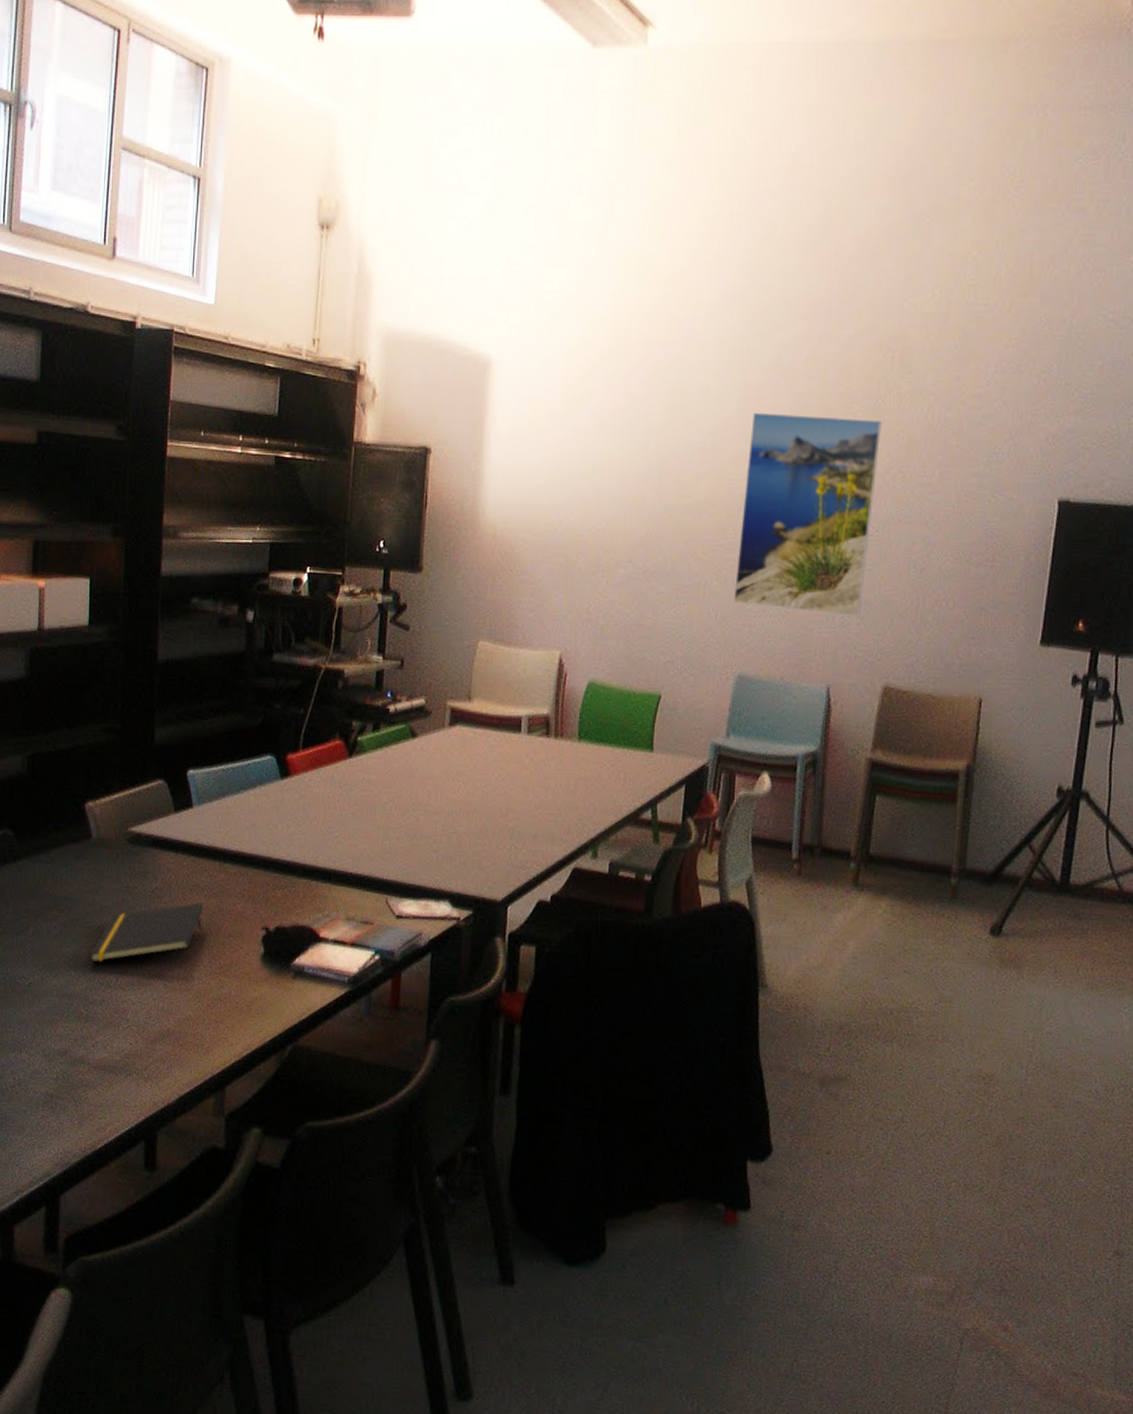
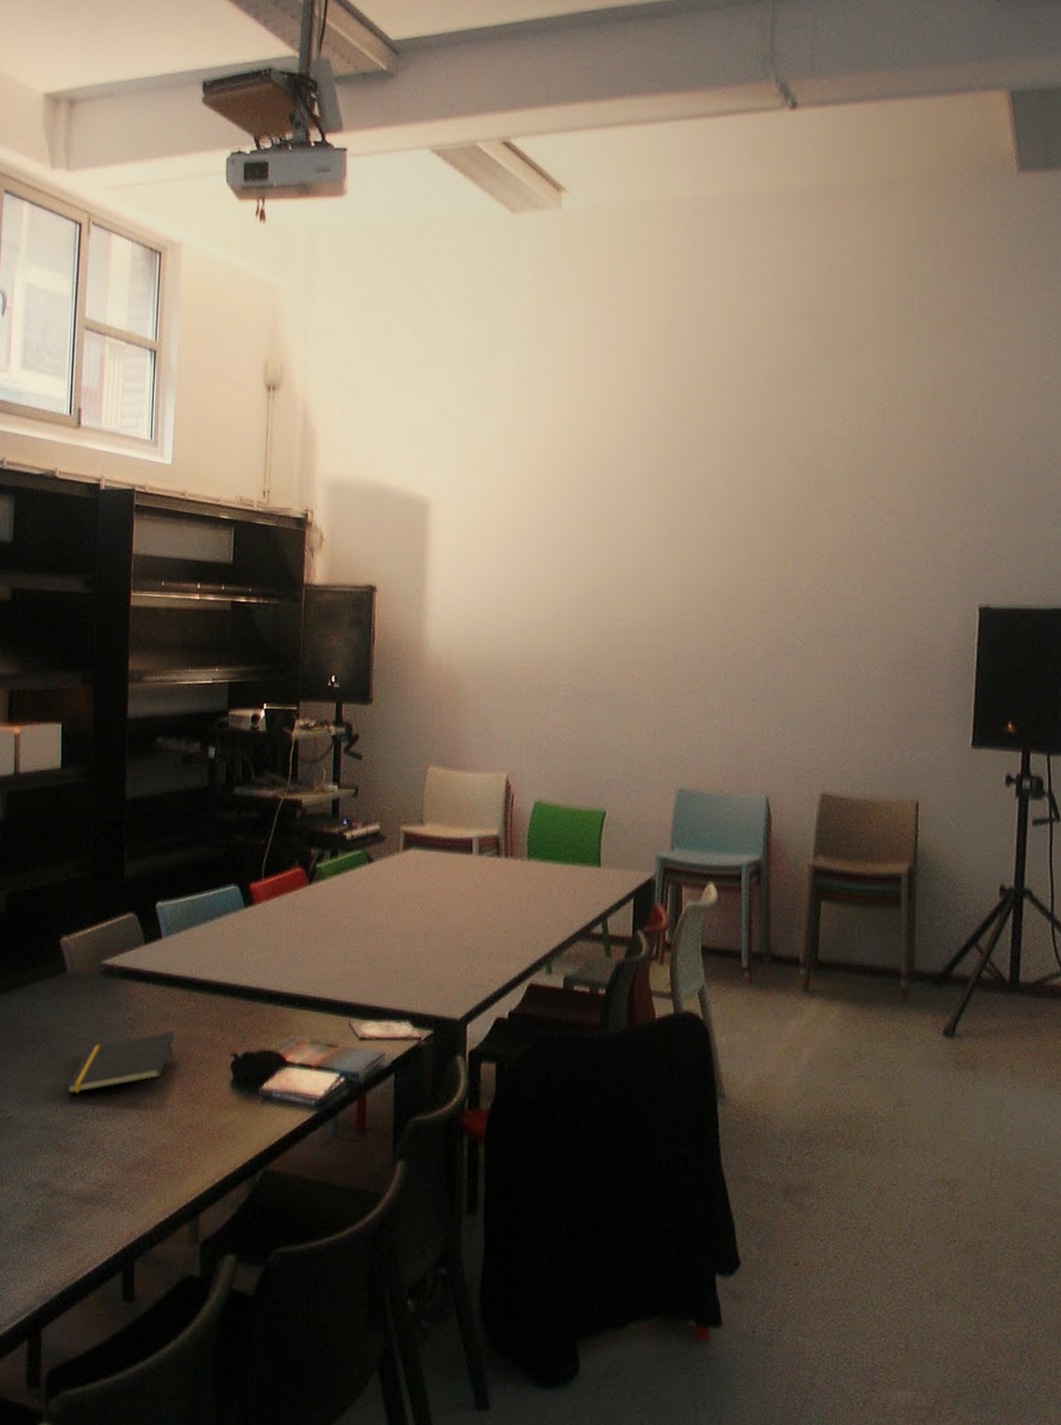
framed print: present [733,412,882,617] -> none [670,538,803,728]

